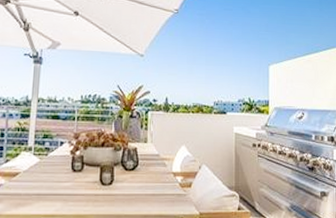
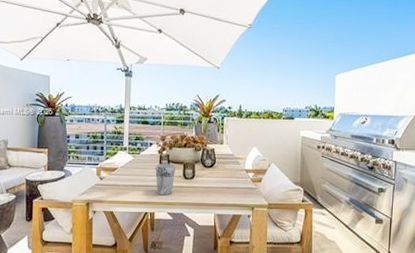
cup: none [66,166,91,205] -> present [155,163,175,195]

